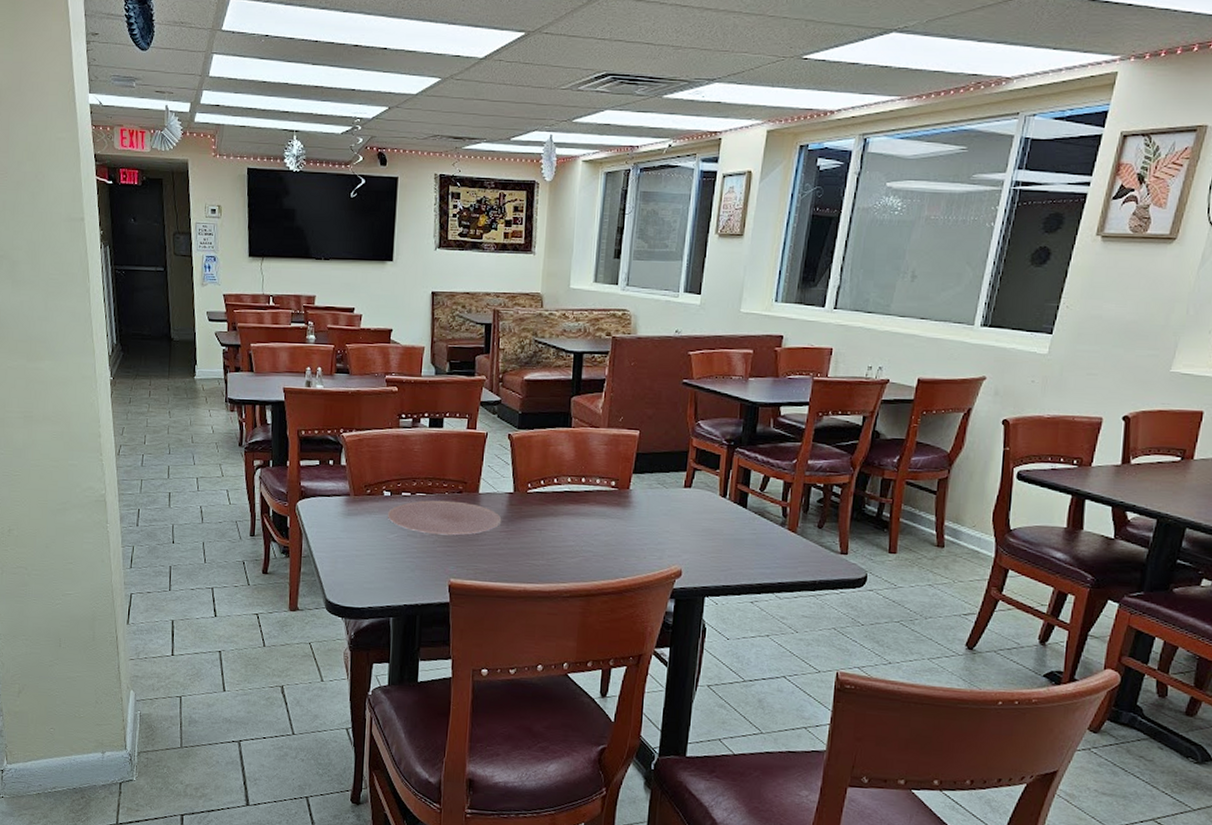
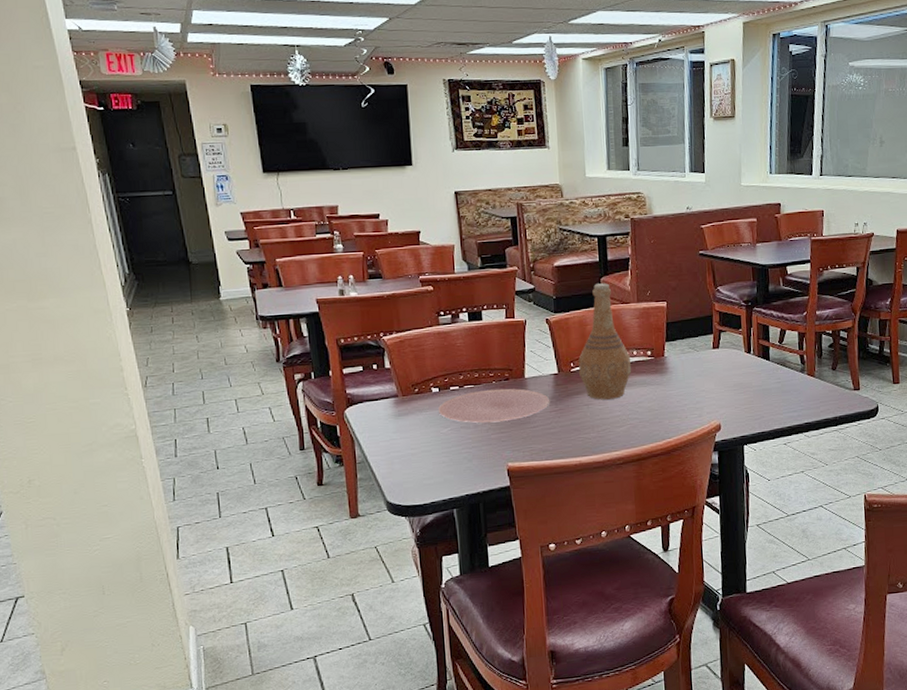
vase: none [535,403,593,528] -> present [578,283,632,400]

